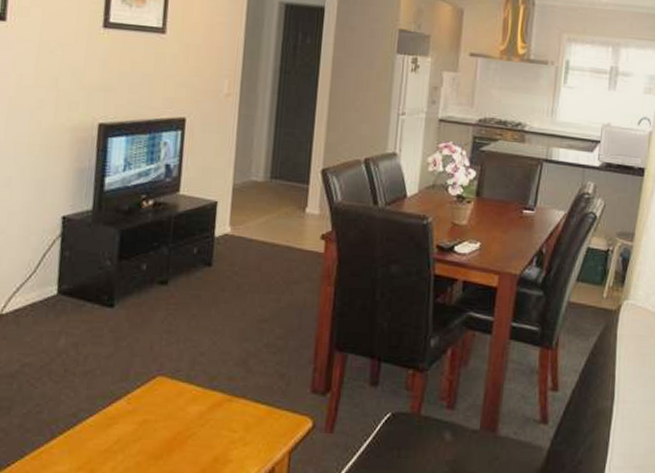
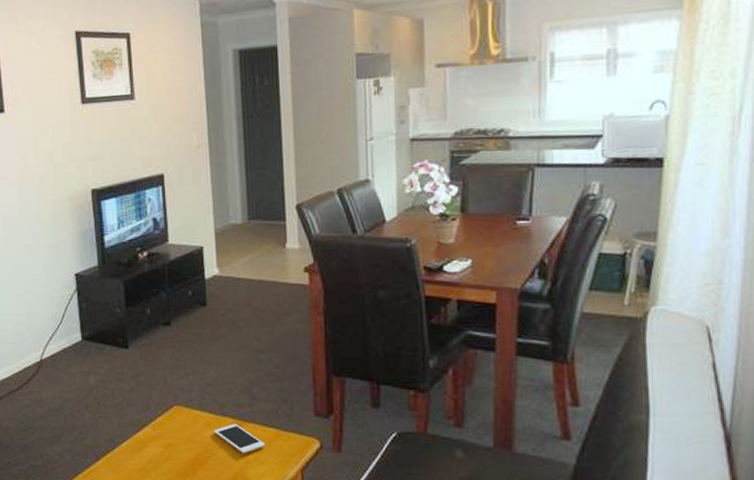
cell phone: none [198,398,255,433] -> present [213,423,266,454]

